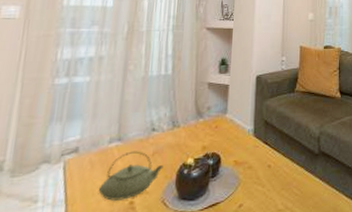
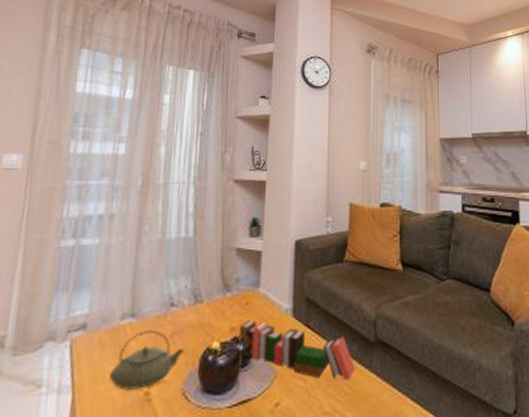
book: none [209,139,303,185] -> present [238,319,355,381]

